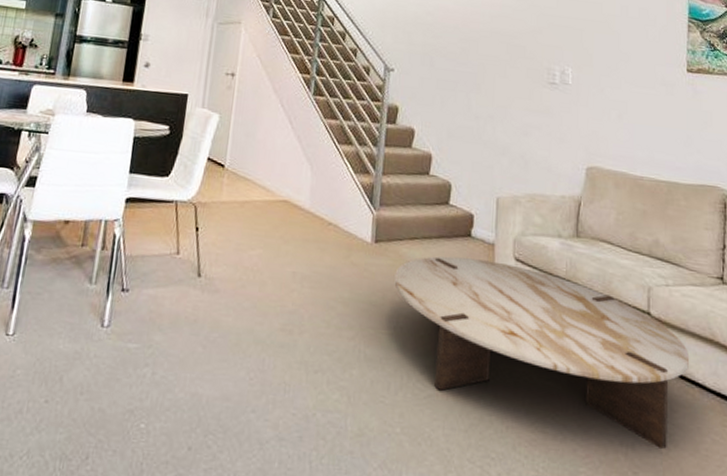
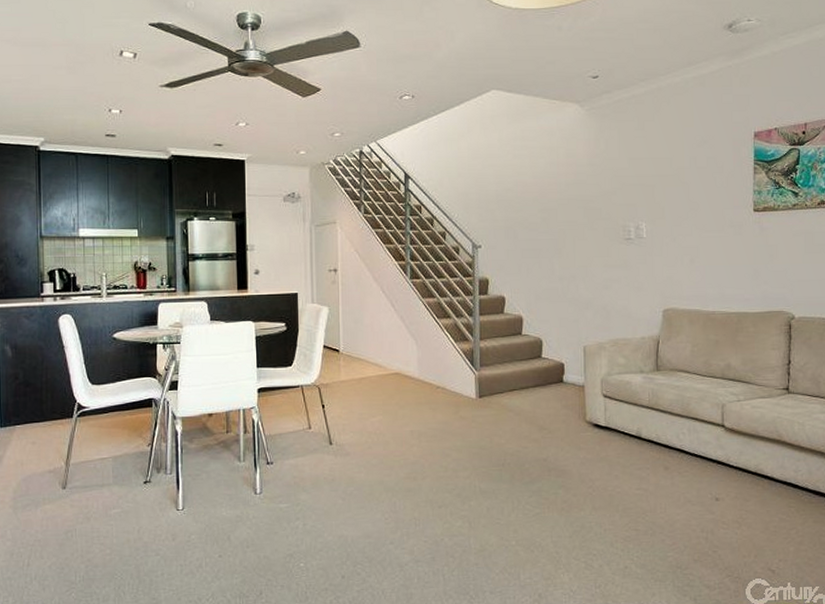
coffee table: present [394,256,690,450] -> none [499,400,760,532]

